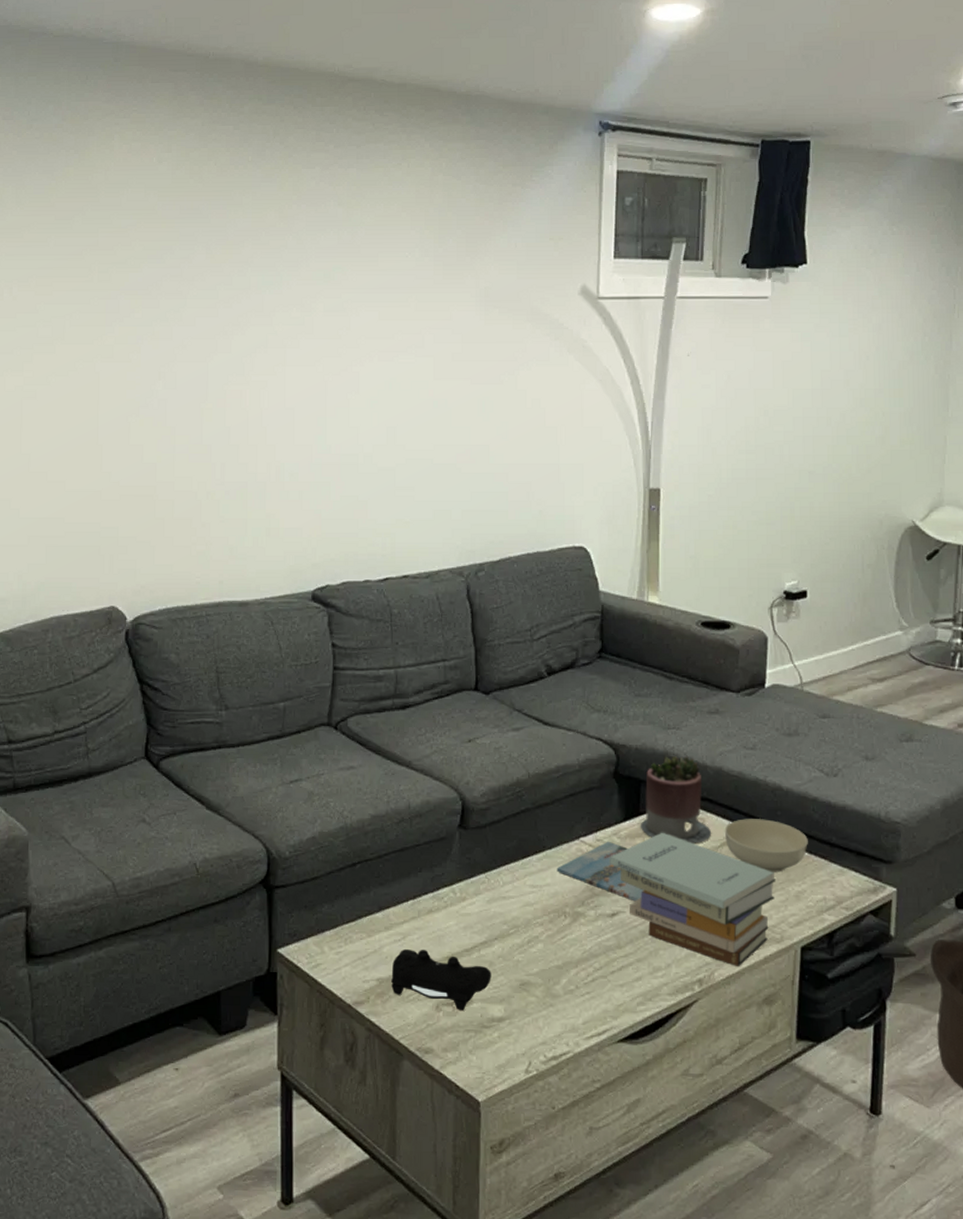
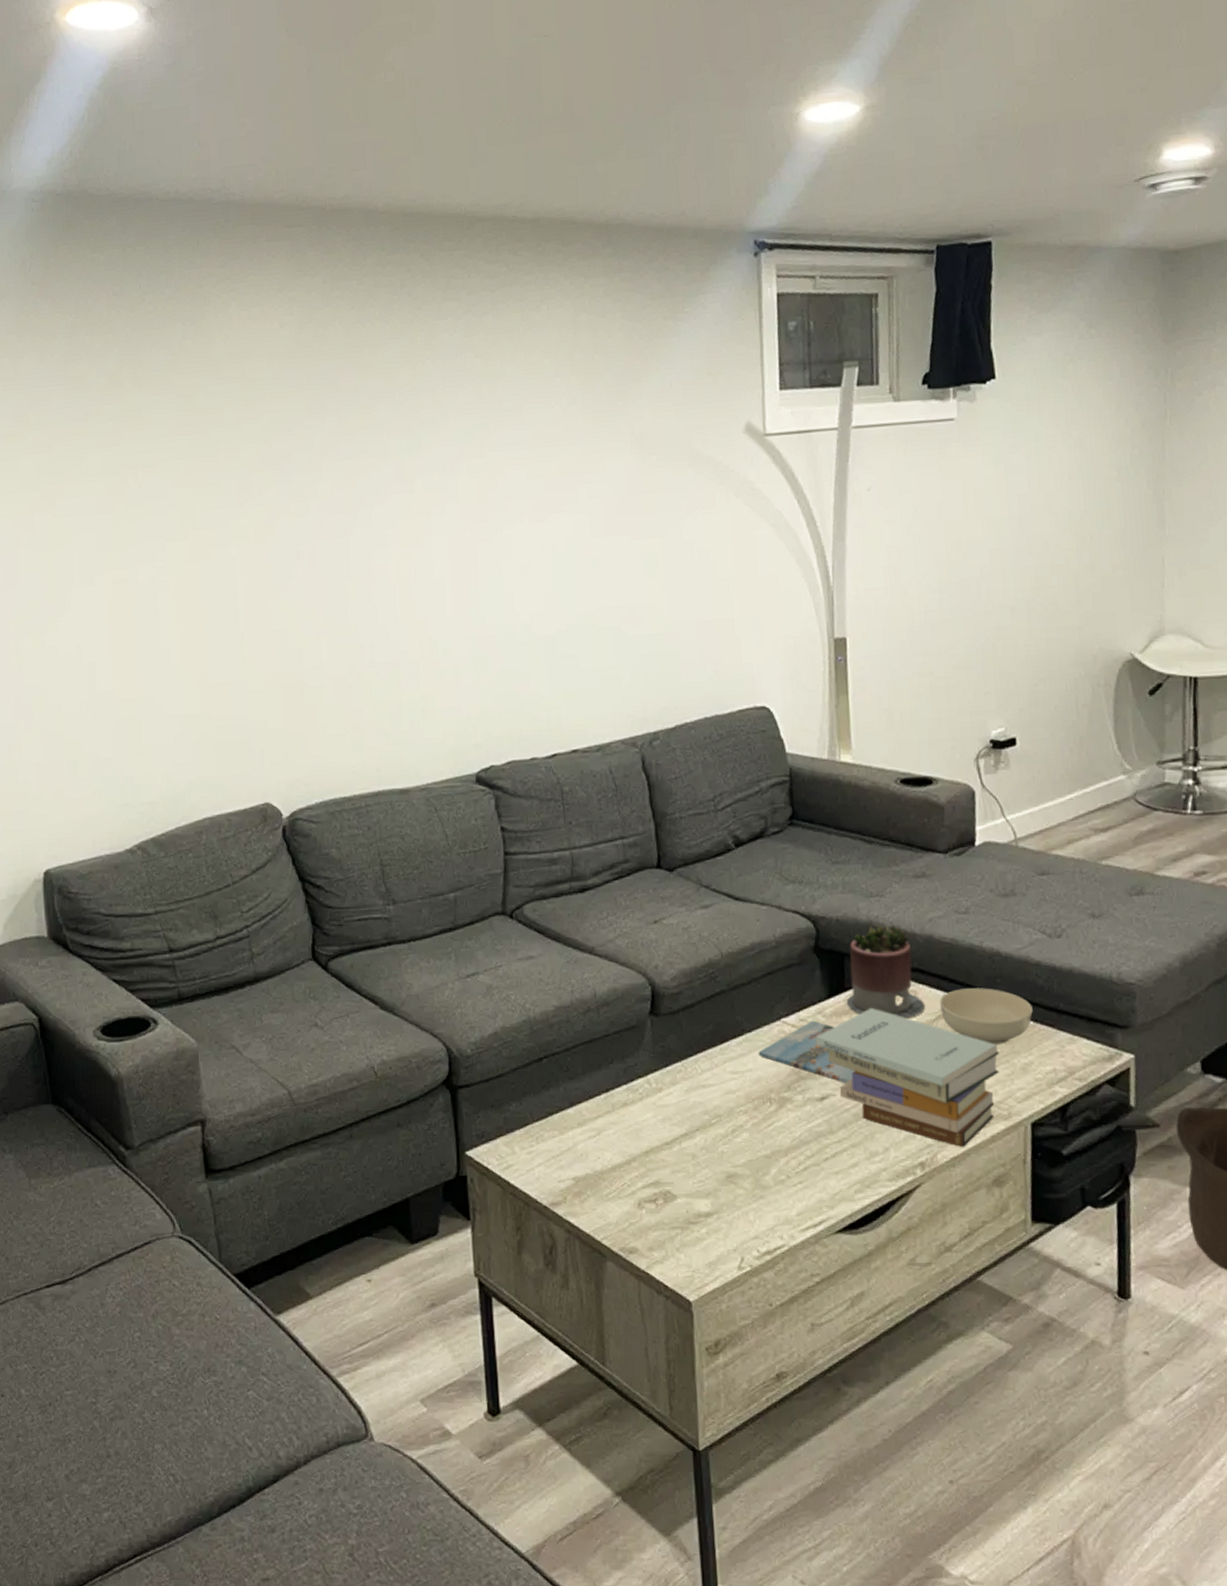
game controller: present [391,948,491,1011] -> none [588,1144,695,1207]

